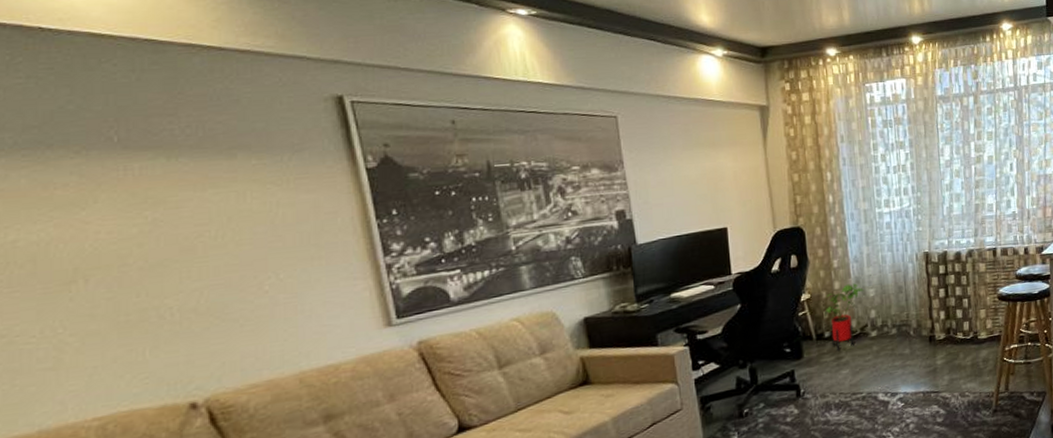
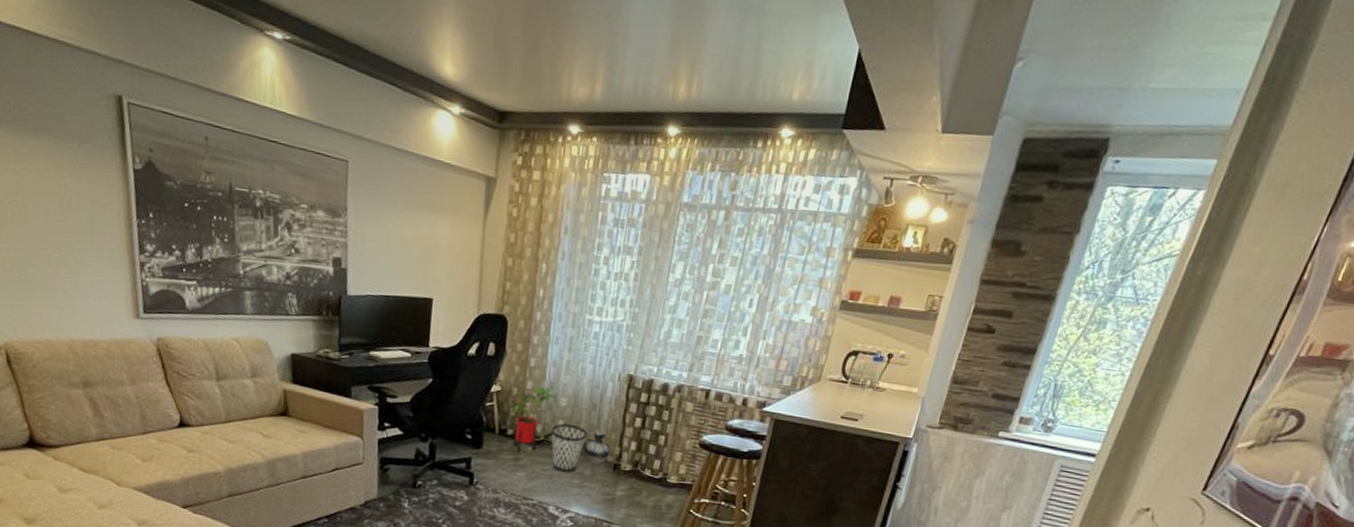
wastebasket: none [865,310,900,359] -> present [551,423,588,473]
ceramic jug: none [899,309,923,343] -> present [584,430,610,465]

